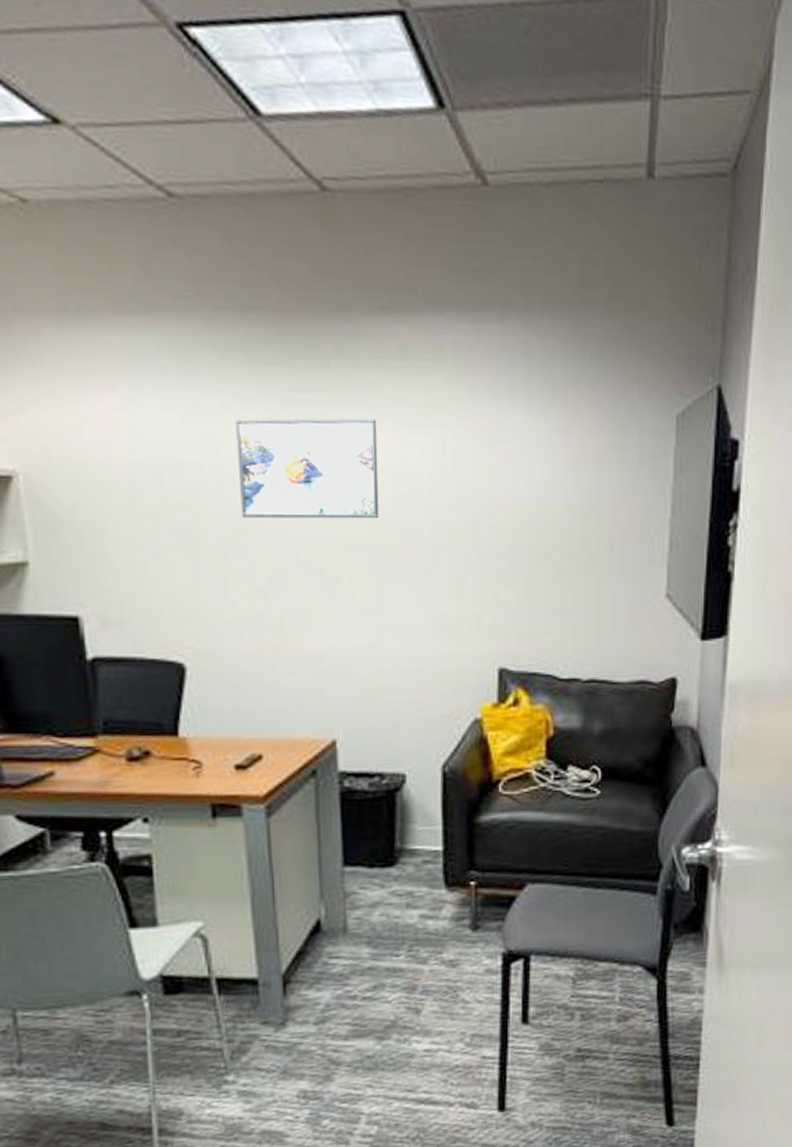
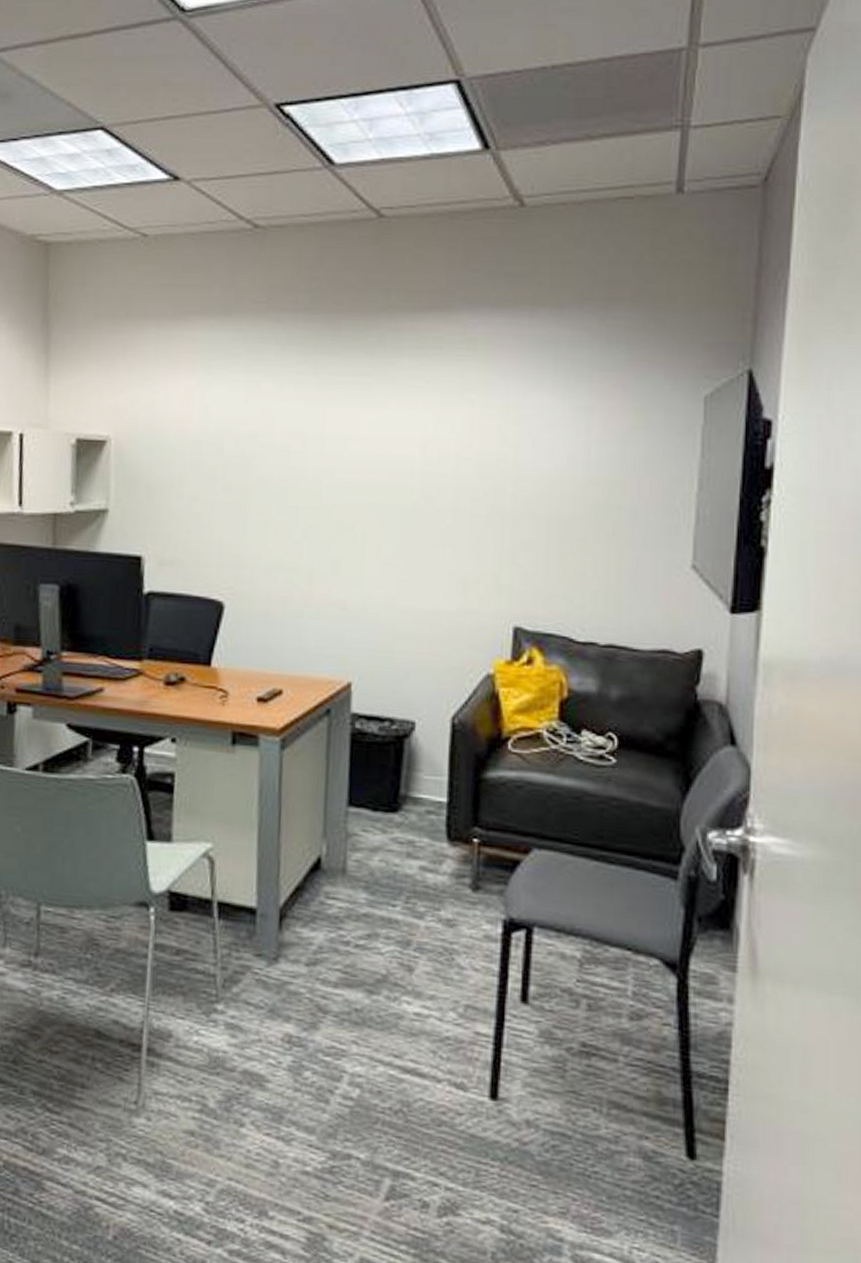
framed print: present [235,418,380,519] -> none [286,397,412,484]

